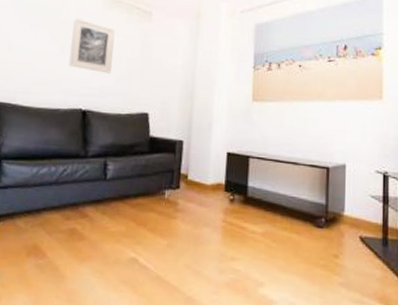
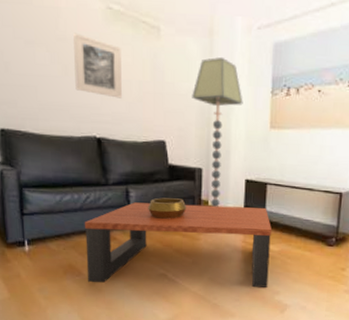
coffee table: none [51,176,255,277] -> present [84,202,272,288]
decorative bowl: none [125,171,165,195] -> present [148,197,187,219]
floor lamp: none [177,36,226,182] -> present [192,56,243,207]

